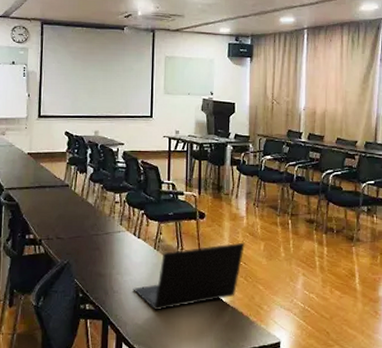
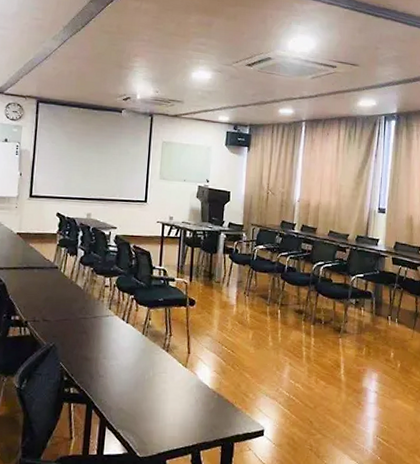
laptop: present [133,242,246,310] -> none [119,330,235,395]

